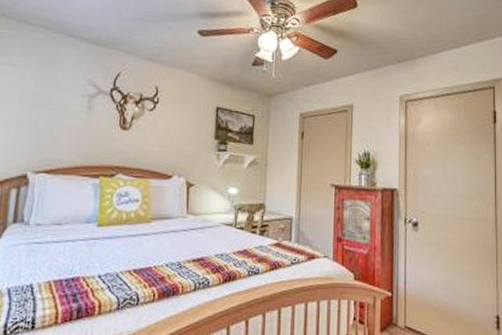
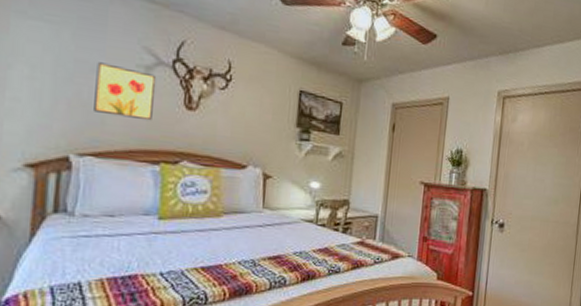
wall art: none [47,95,98,141] -> present [94,62,157,121]

